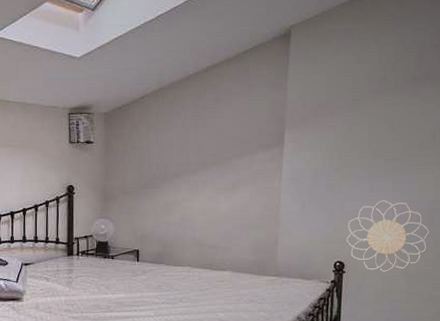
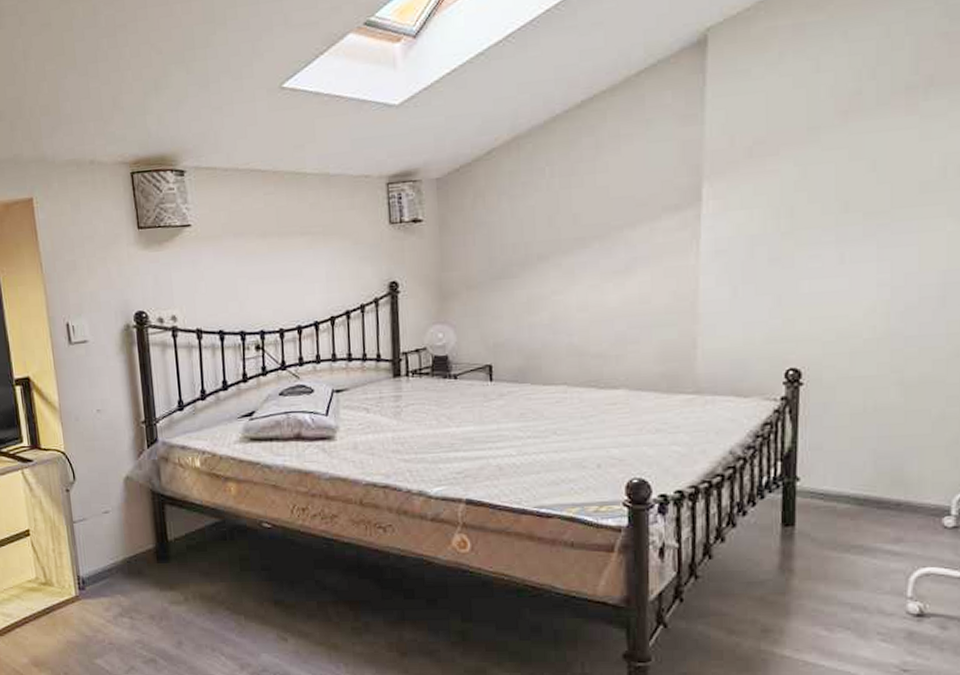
decorative wall piece: present [346,200,430,272] -> none [804,274,941,382]

